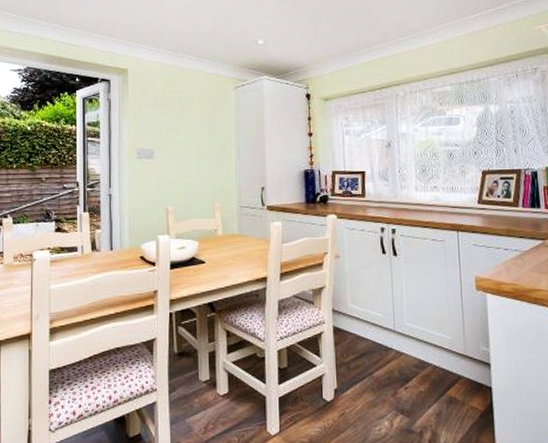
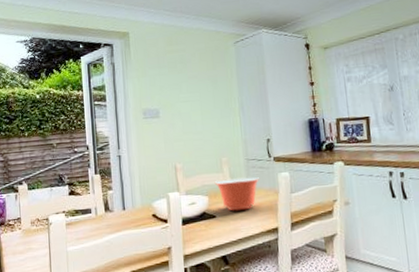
mixing bowl: none [205,224,251,258] -> present [214,177,259,211]

